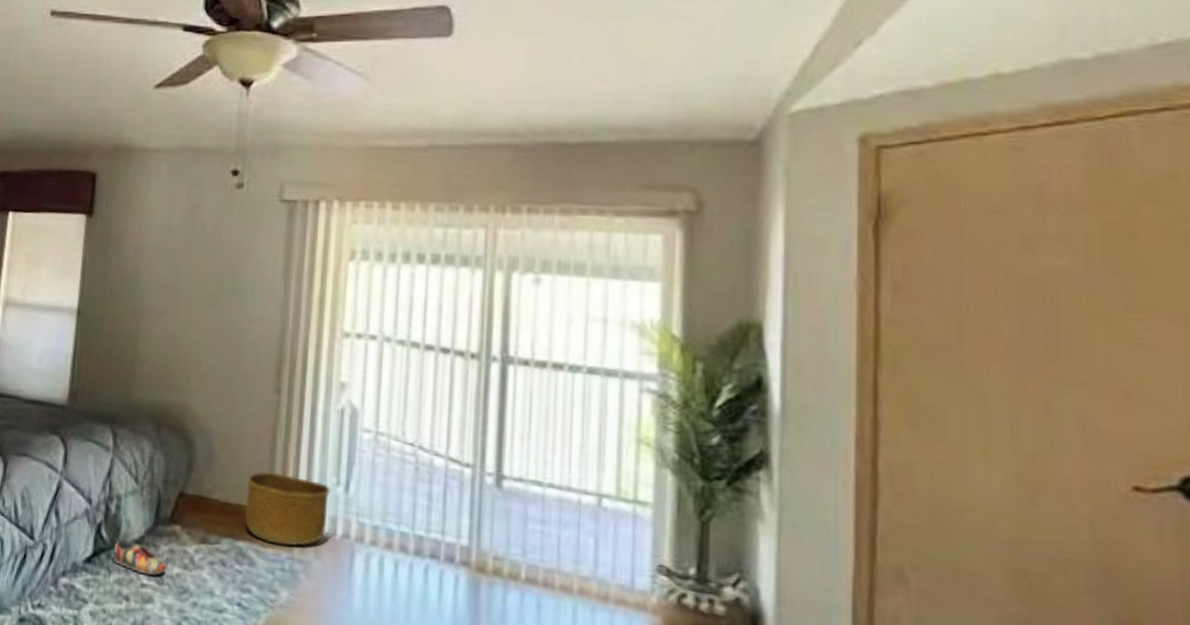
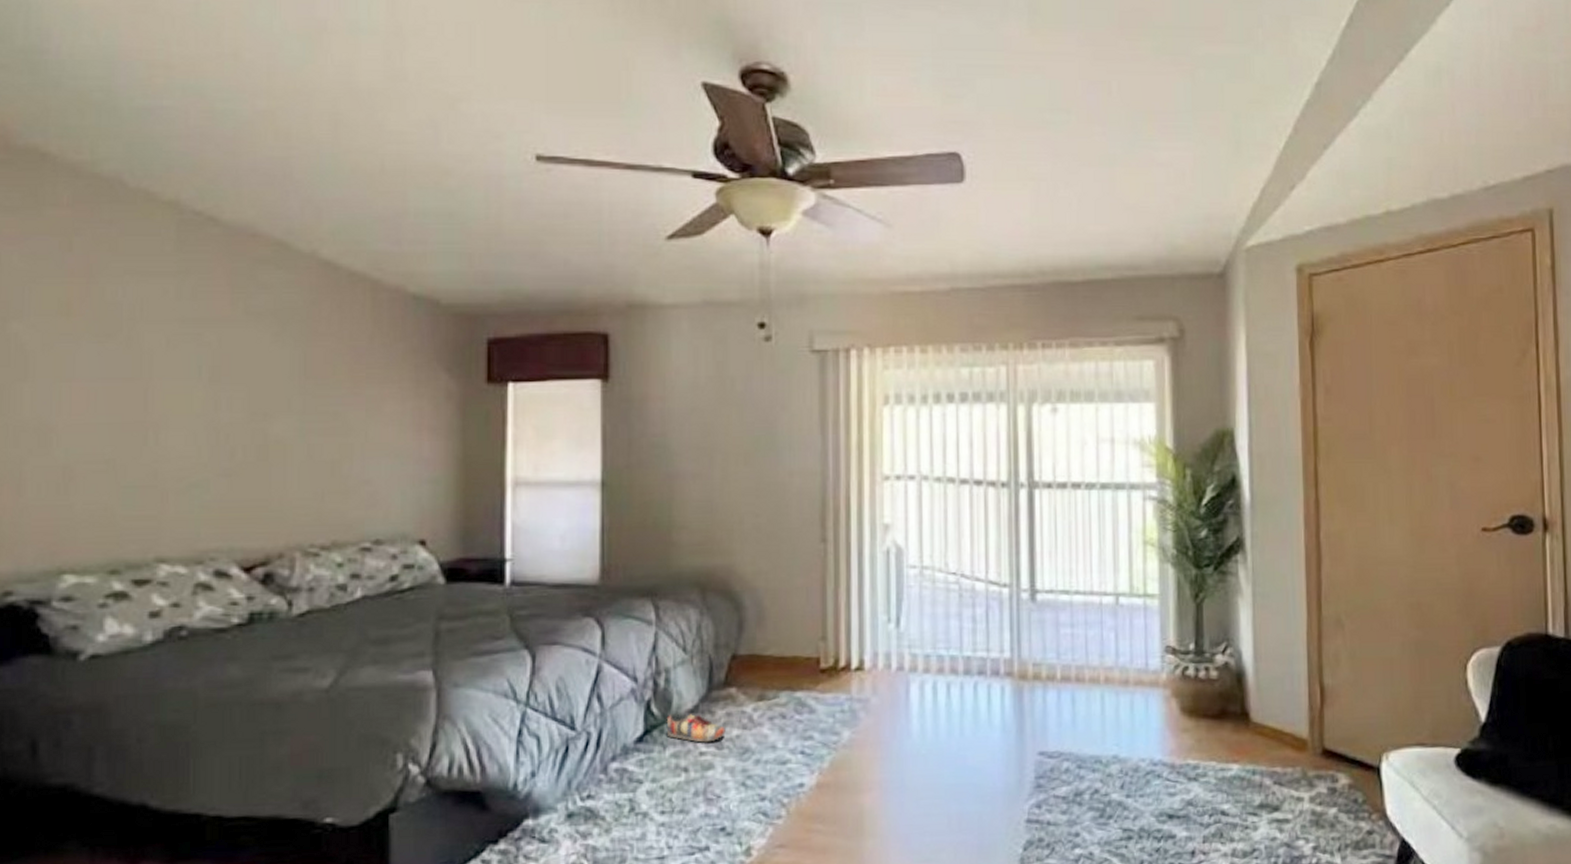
basket: present [245,471,331,546] -> none [800,619,883,689]

